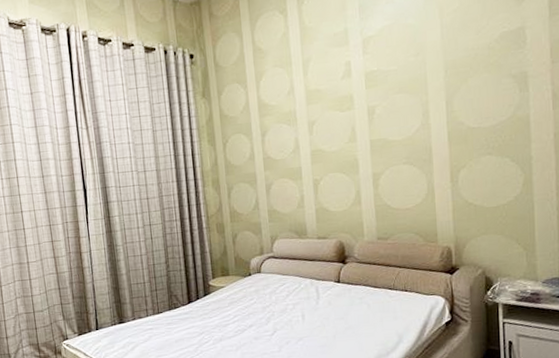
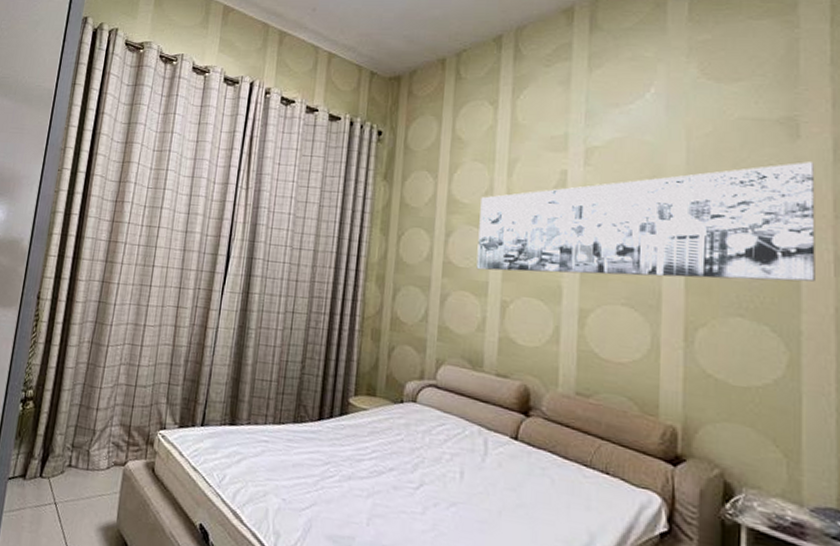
wall art: none [285,20,540,159] -> present [476,162,815,282]

